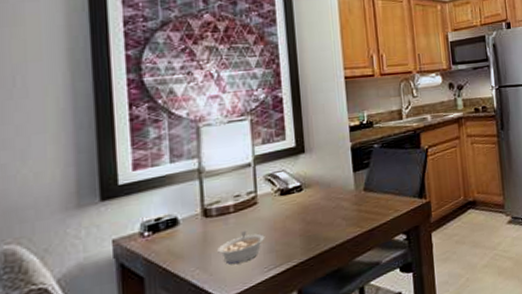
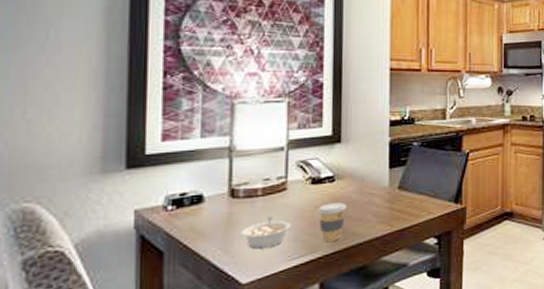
coffee cup: none [289,210,317,250] -> present [317,202,347,242]

